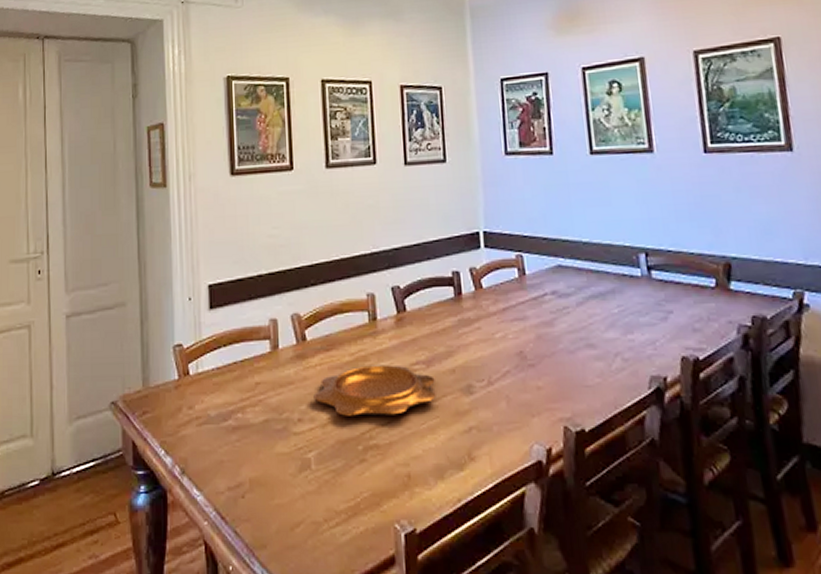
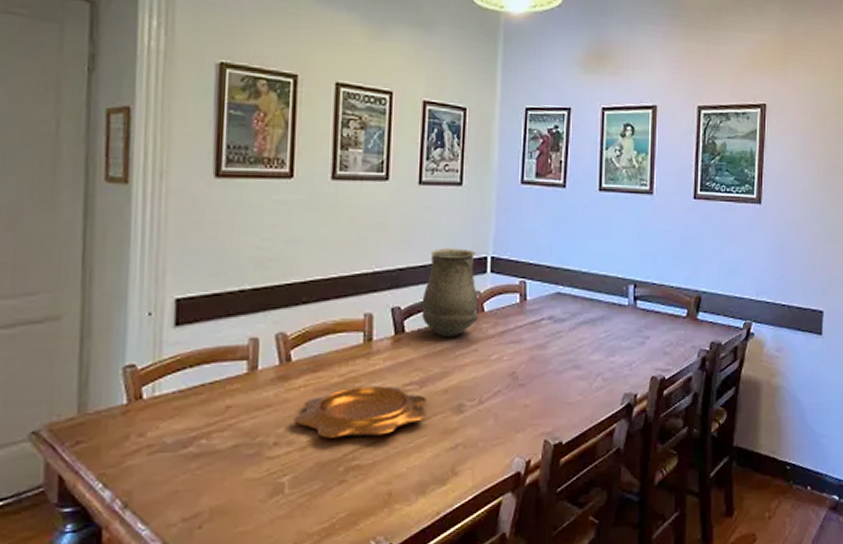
vase: none [419,225,477,316] -> present [421,248,478,338]

